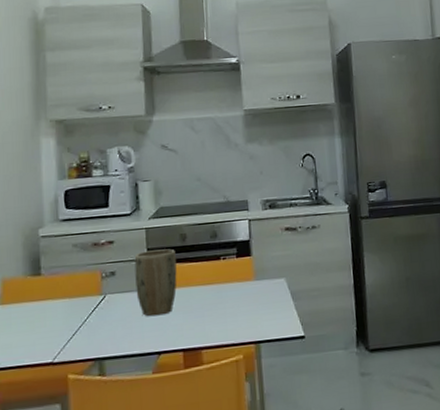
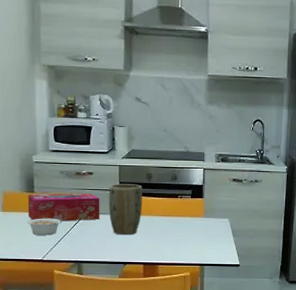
legume: none [32,302,83,331] -> present [27,217,67,235]
tissue box: none [33,267,125,311] -> present [27,193,100,221]

